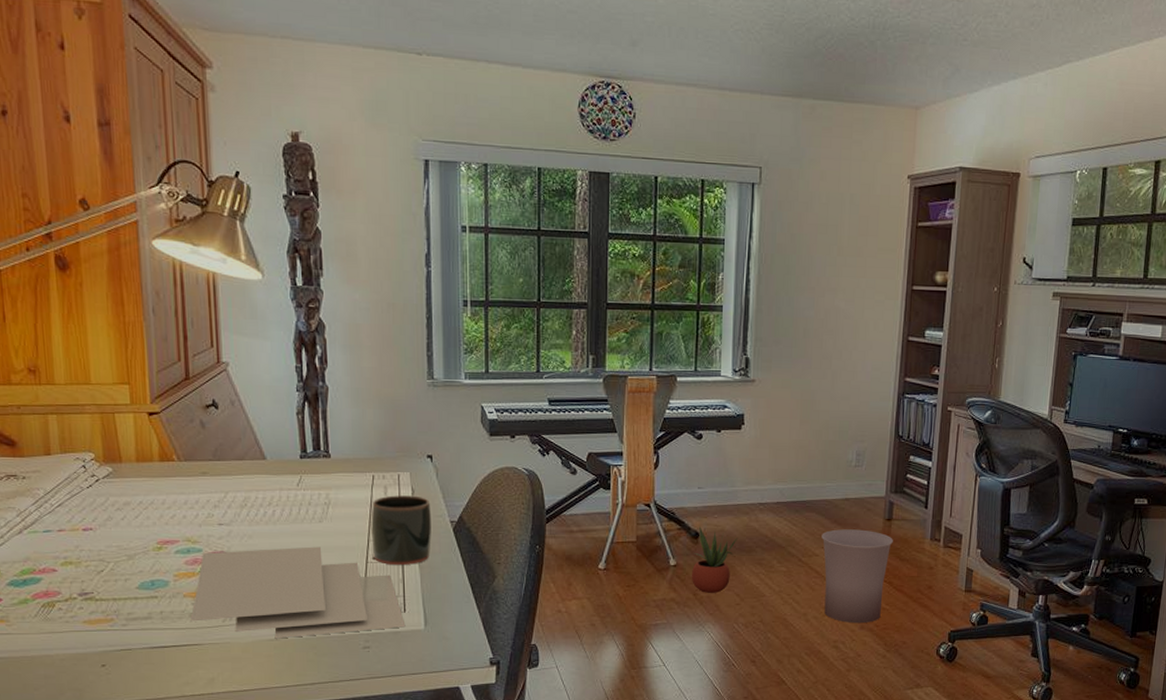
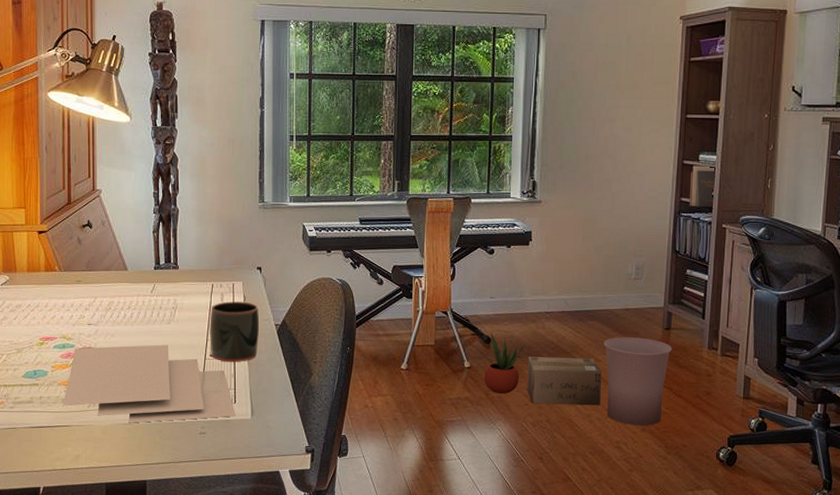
cardboard box: none [738,552,819,604] -> present [527,357,602,406]
books: none [914,342,943,389] -> present [690,165,717,208]

